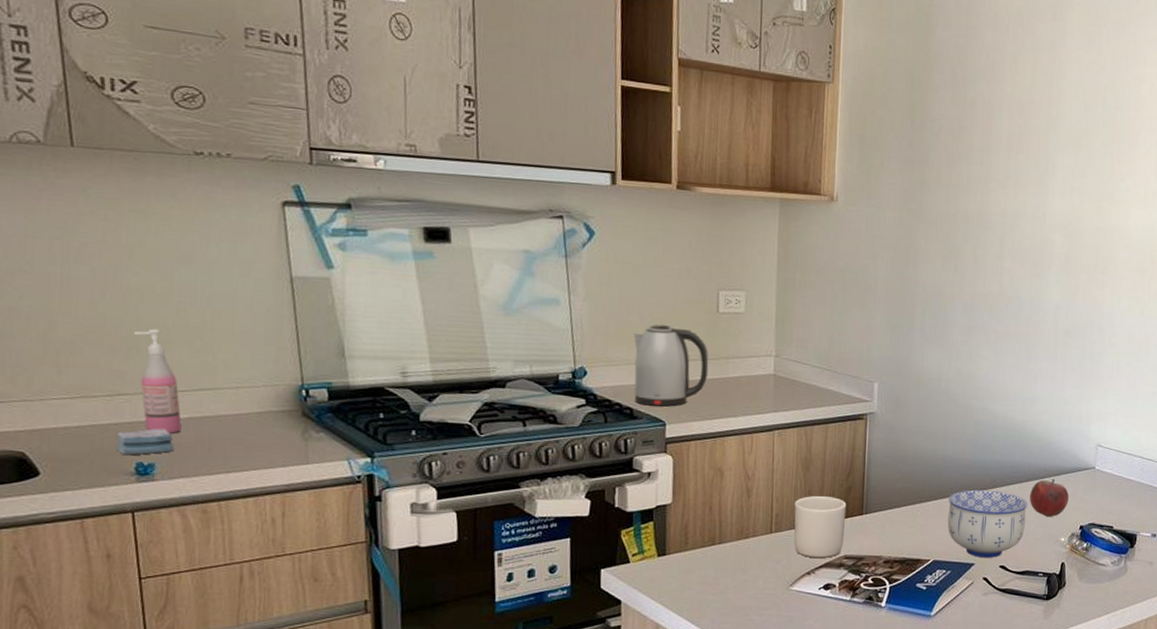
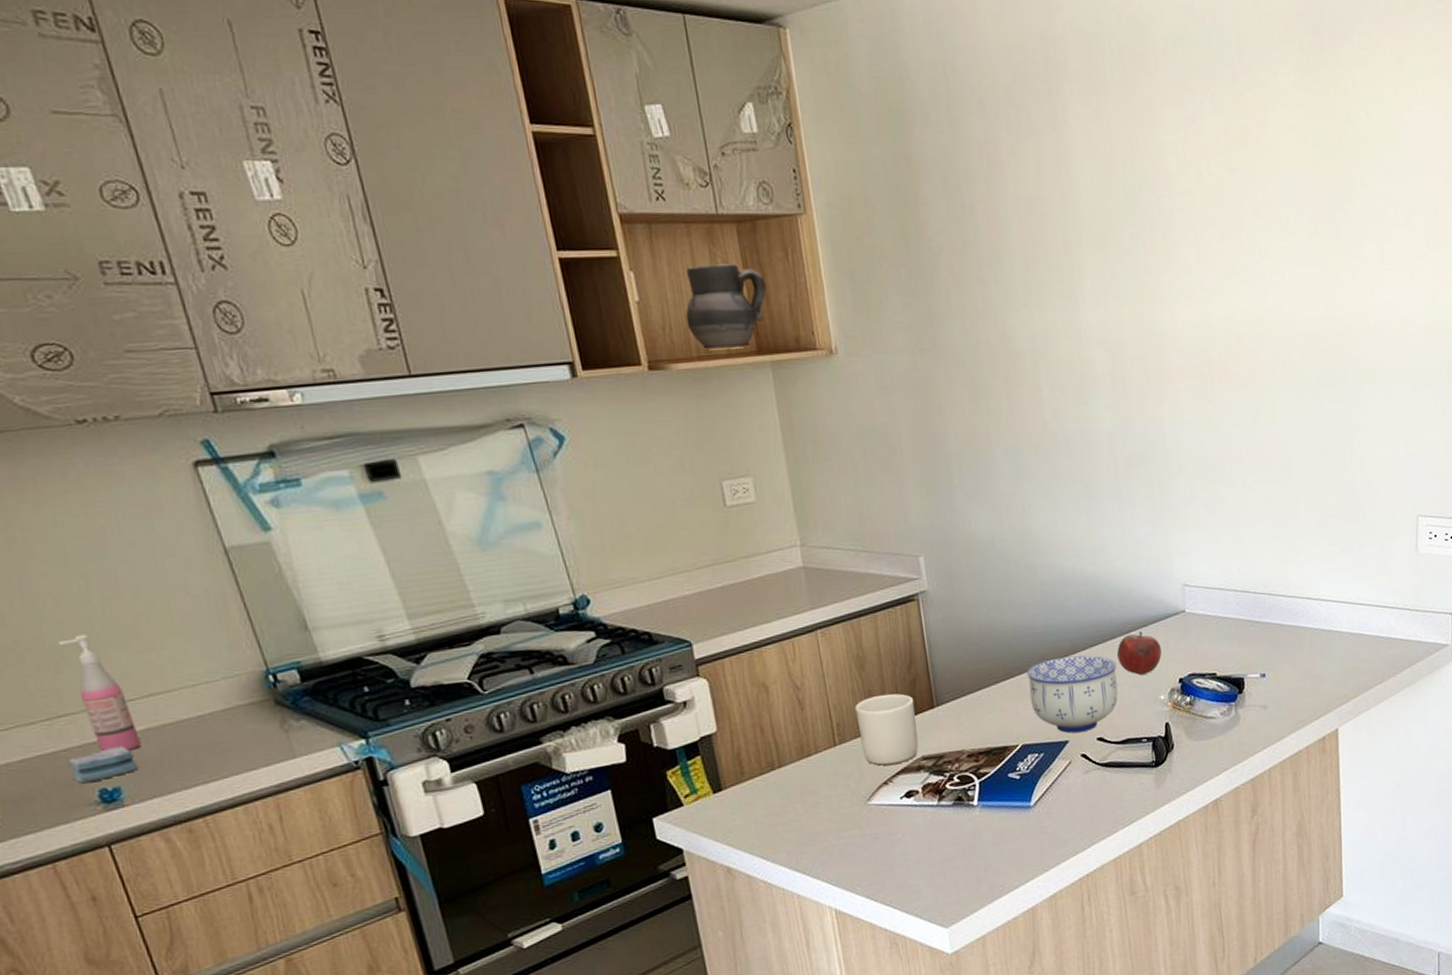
kettle: present [633,324,709,407] -> none [634,530,729,627]
ceramic jug: none [716,110,789,183] -> present [685,263,767,349]

